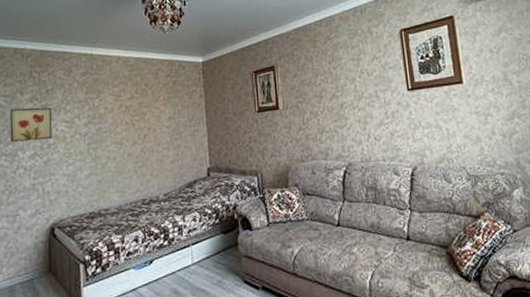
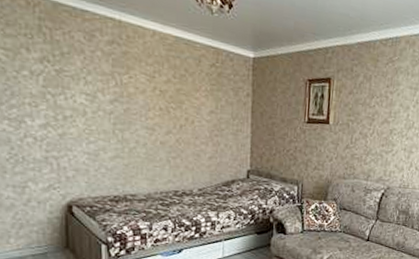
wall art: present [10,107,52,142] -> none [13,66,69,111]

